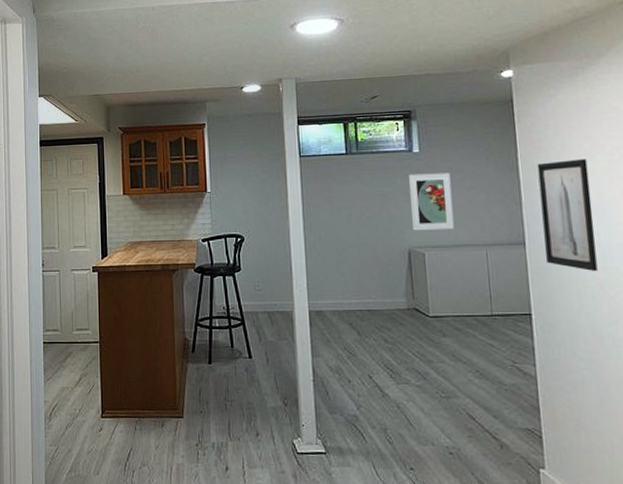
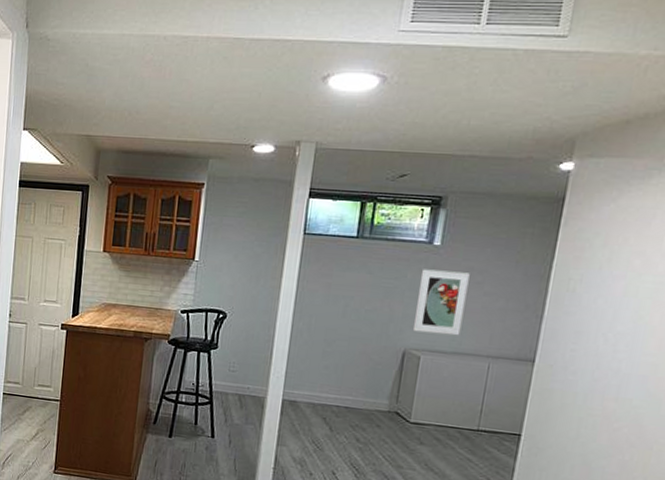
wall art: present [537,159,598,271] -> none [553,275,632,400]

